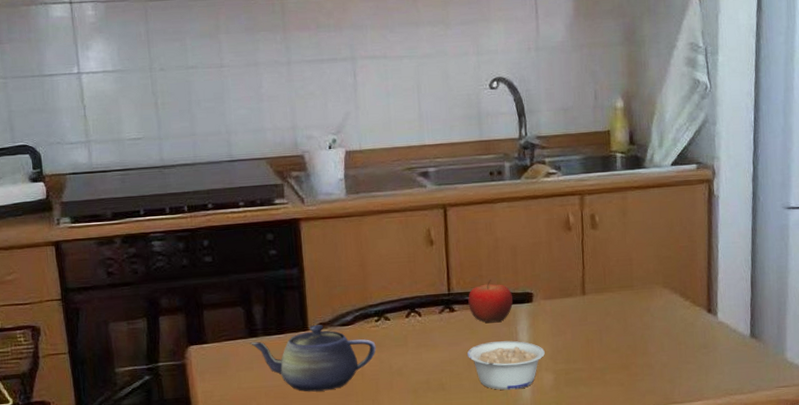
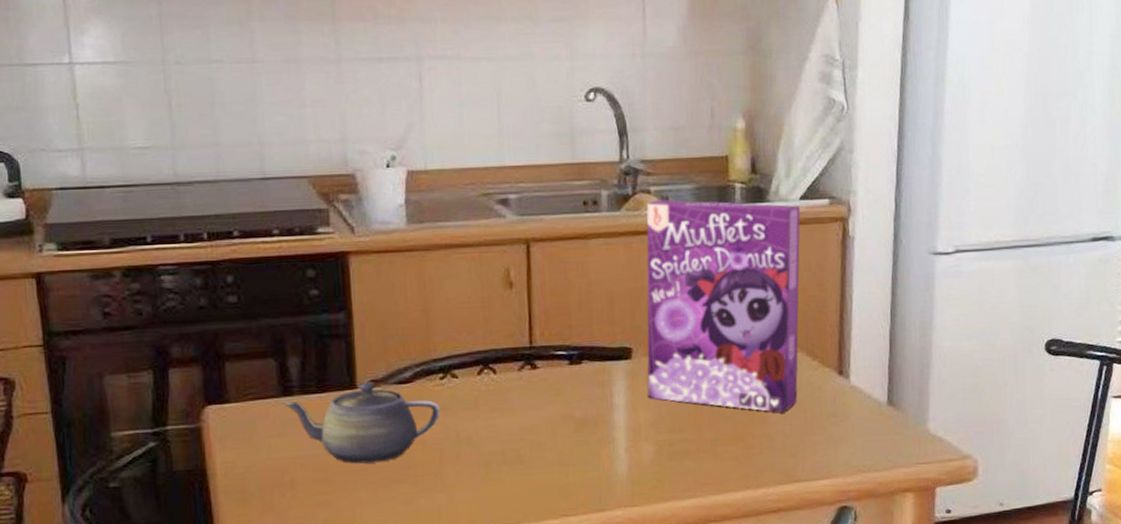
legume: present [466,340,545,390] -> none [551,404,645,464]
fruit: present [468,279,514,323] -> none [554,330,609,384]
cereal box: none [542,168,673,346] -> present [646,200,800,413]

